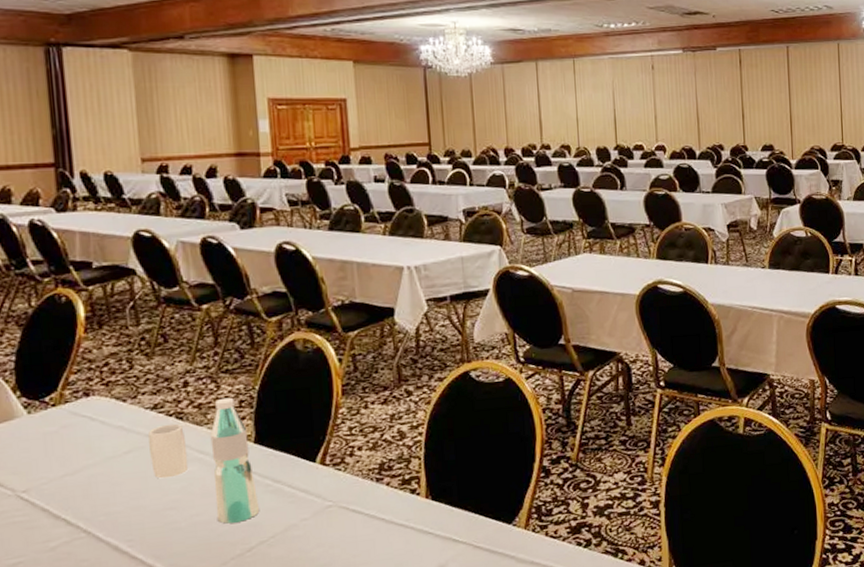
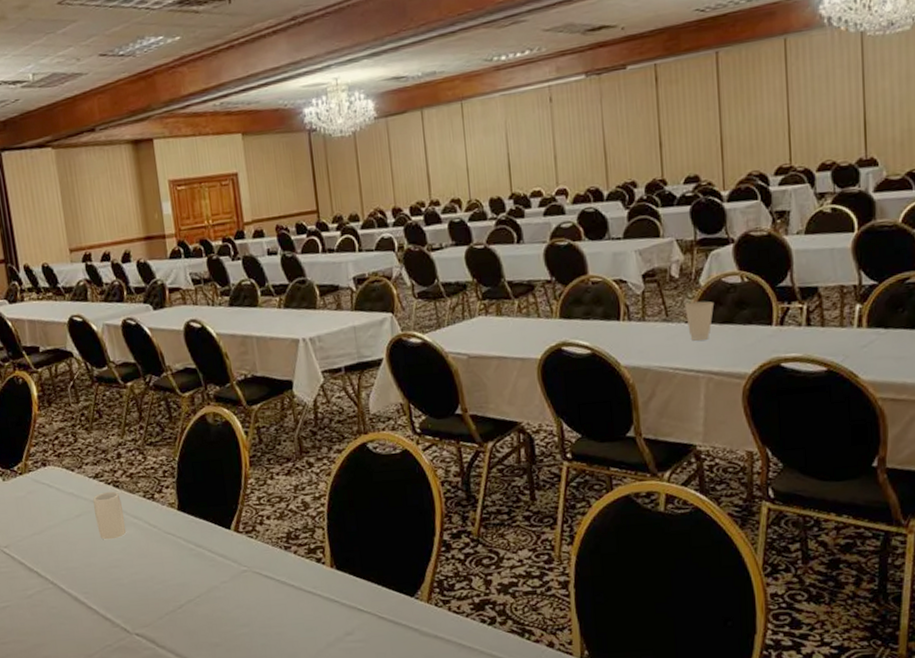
water bottle: present [210,397,260,524] -> none [141,468,186,583]
cup: none [761,250,785,285] -> present [685,301,715,342]

